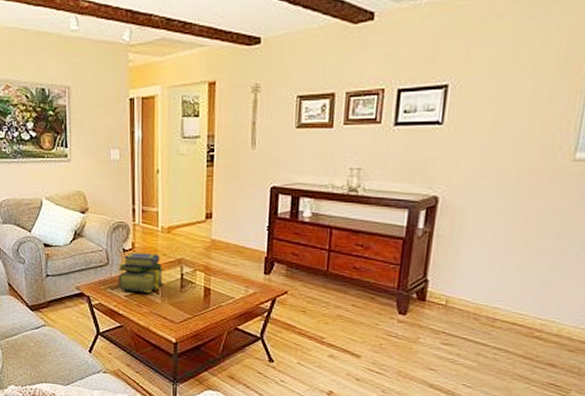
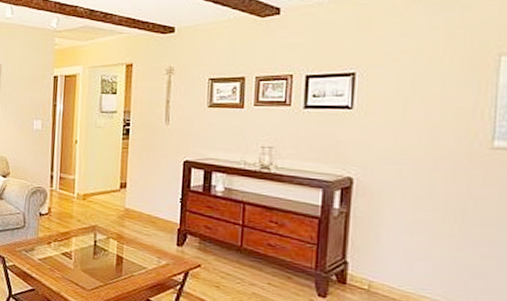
stack of books: present [118,253,164,292] -> none [32,217,78,257]

